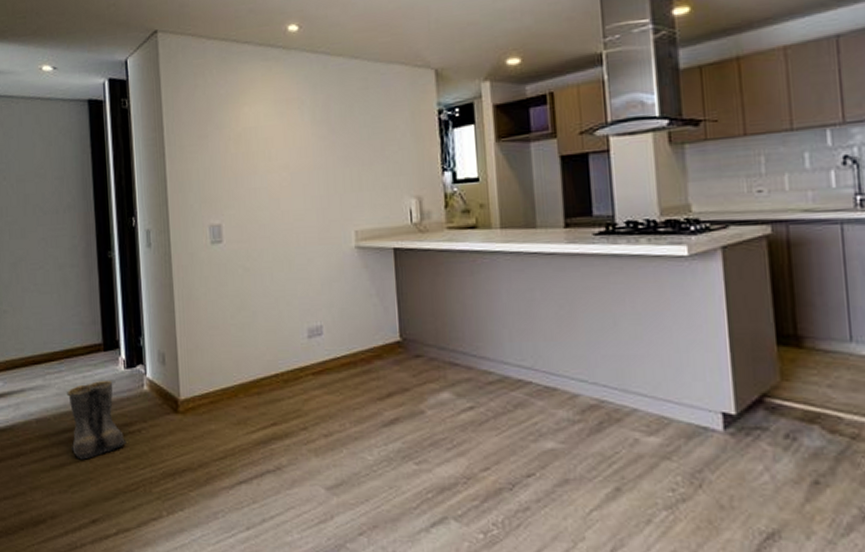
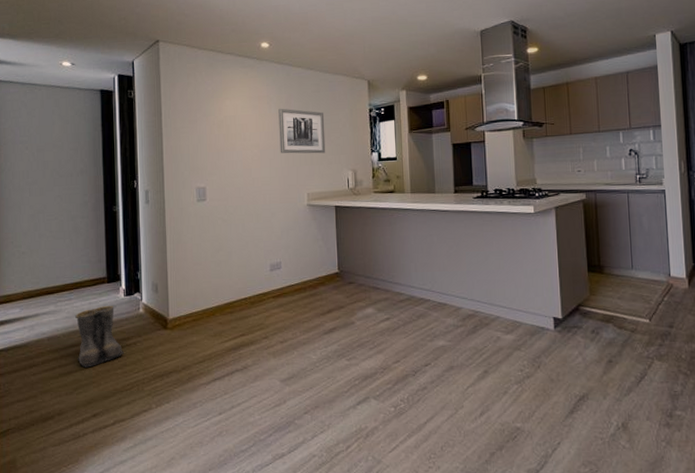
wall art: none [313,114,379,177] -> present [278,108,326,154]

